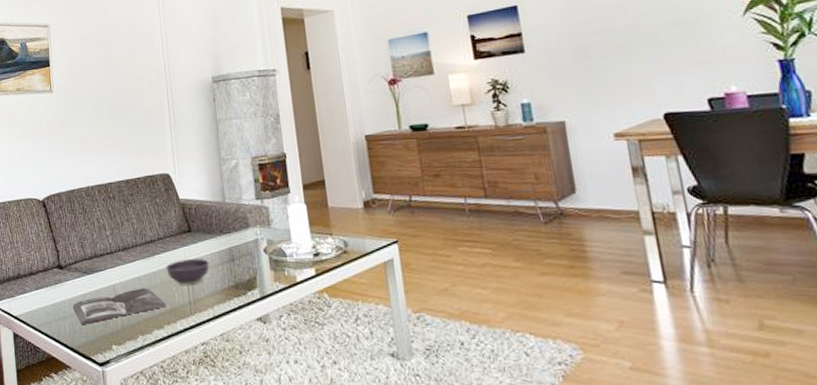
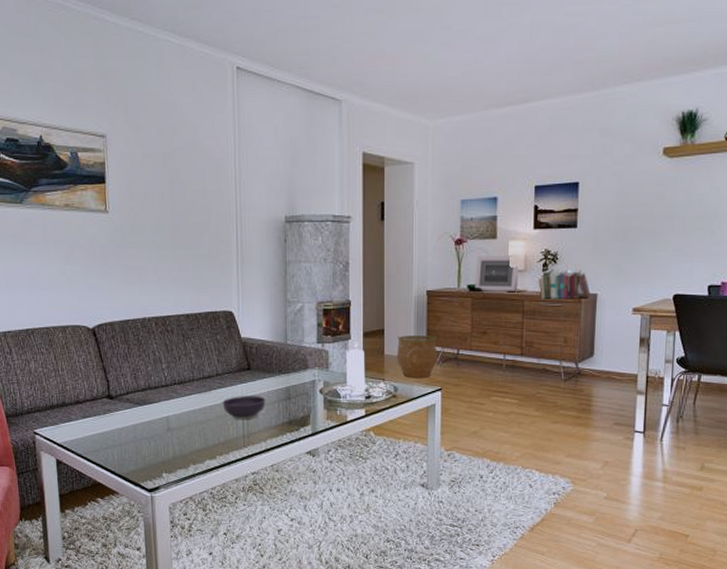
magazine: present [73,287,166,325] -> none [123,420,220,454]
basket: none [340,182,388,232] -> present [396,336,437,379]
picture frame: none [415,90,467,131] -> present [475,256,519,291]
books: none [492,96,557,133] -> present [540,269,591,299]

